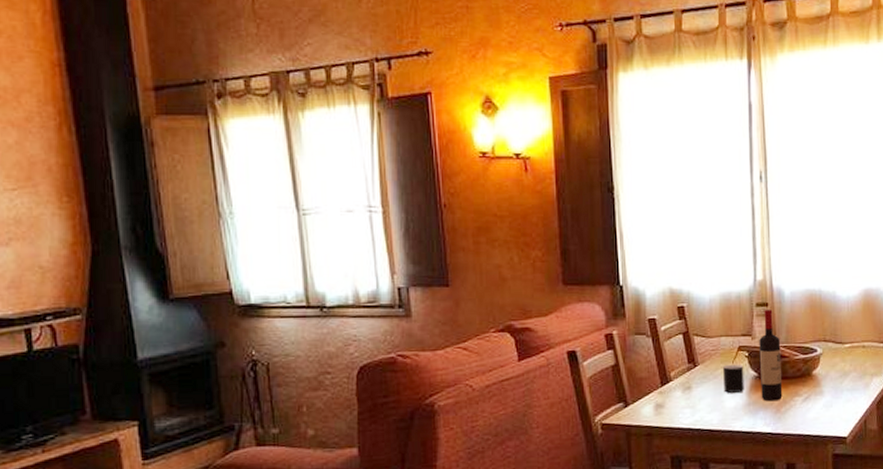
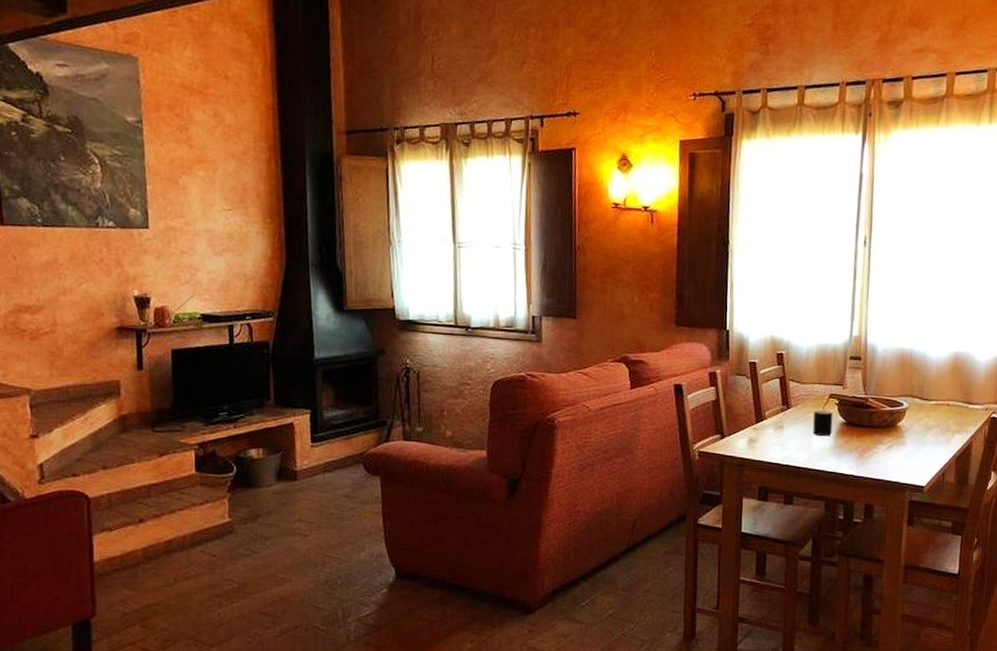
wine bottle: present [759,309,783,402] -> none [847,363,870,447]

